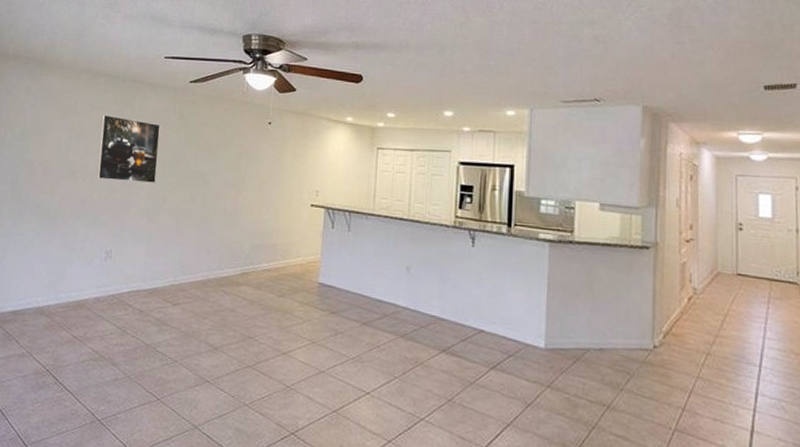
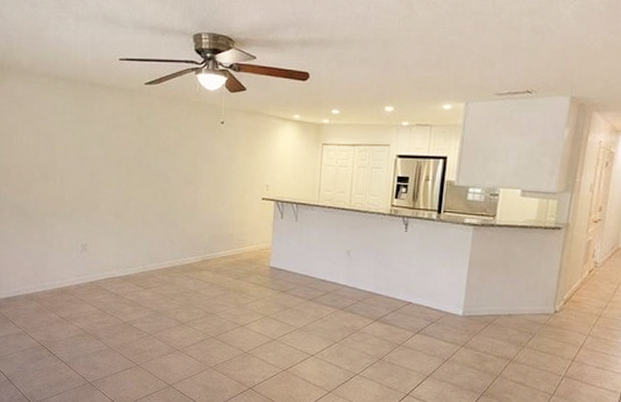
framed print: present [96,114,161,183] -> none [65,118,121,182]

